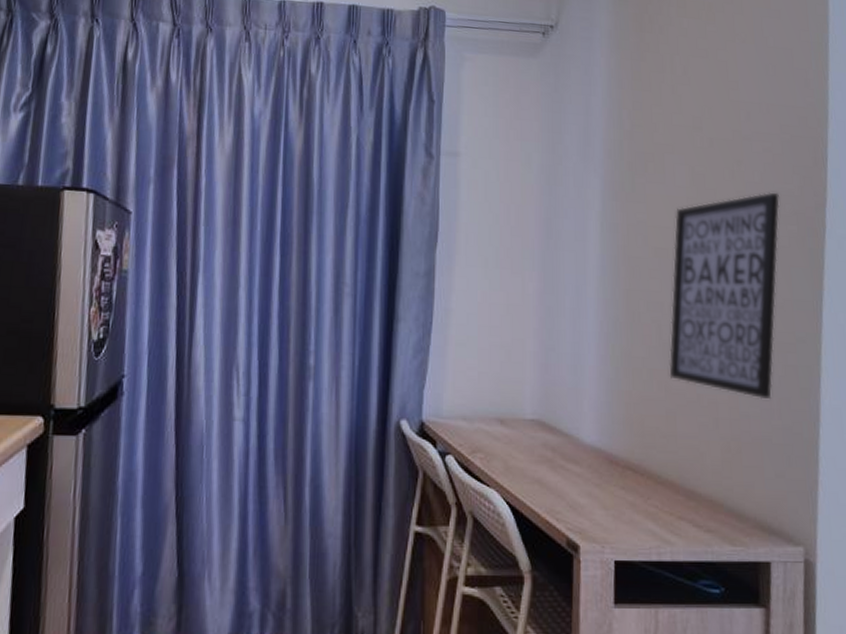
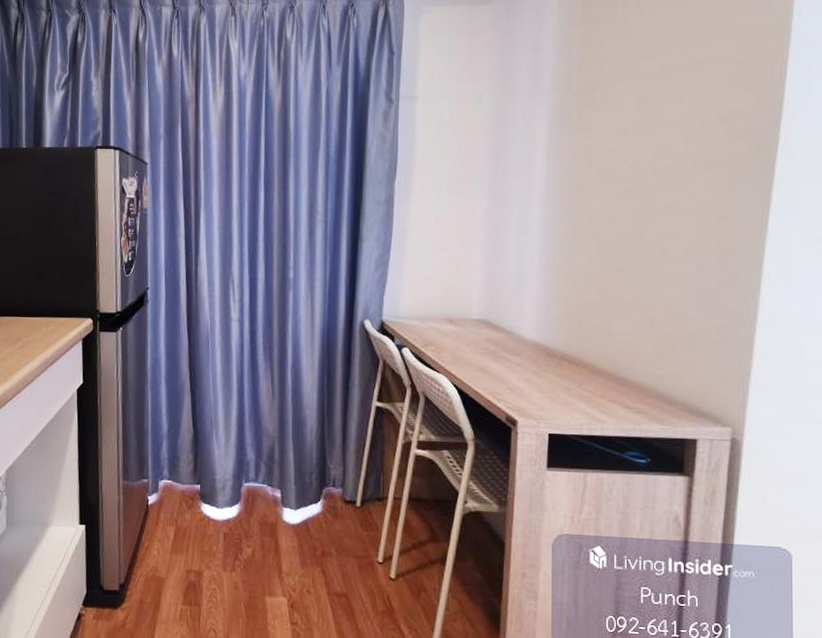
wall art: present [669,192,780,400] -> none [607,111,730,301]

